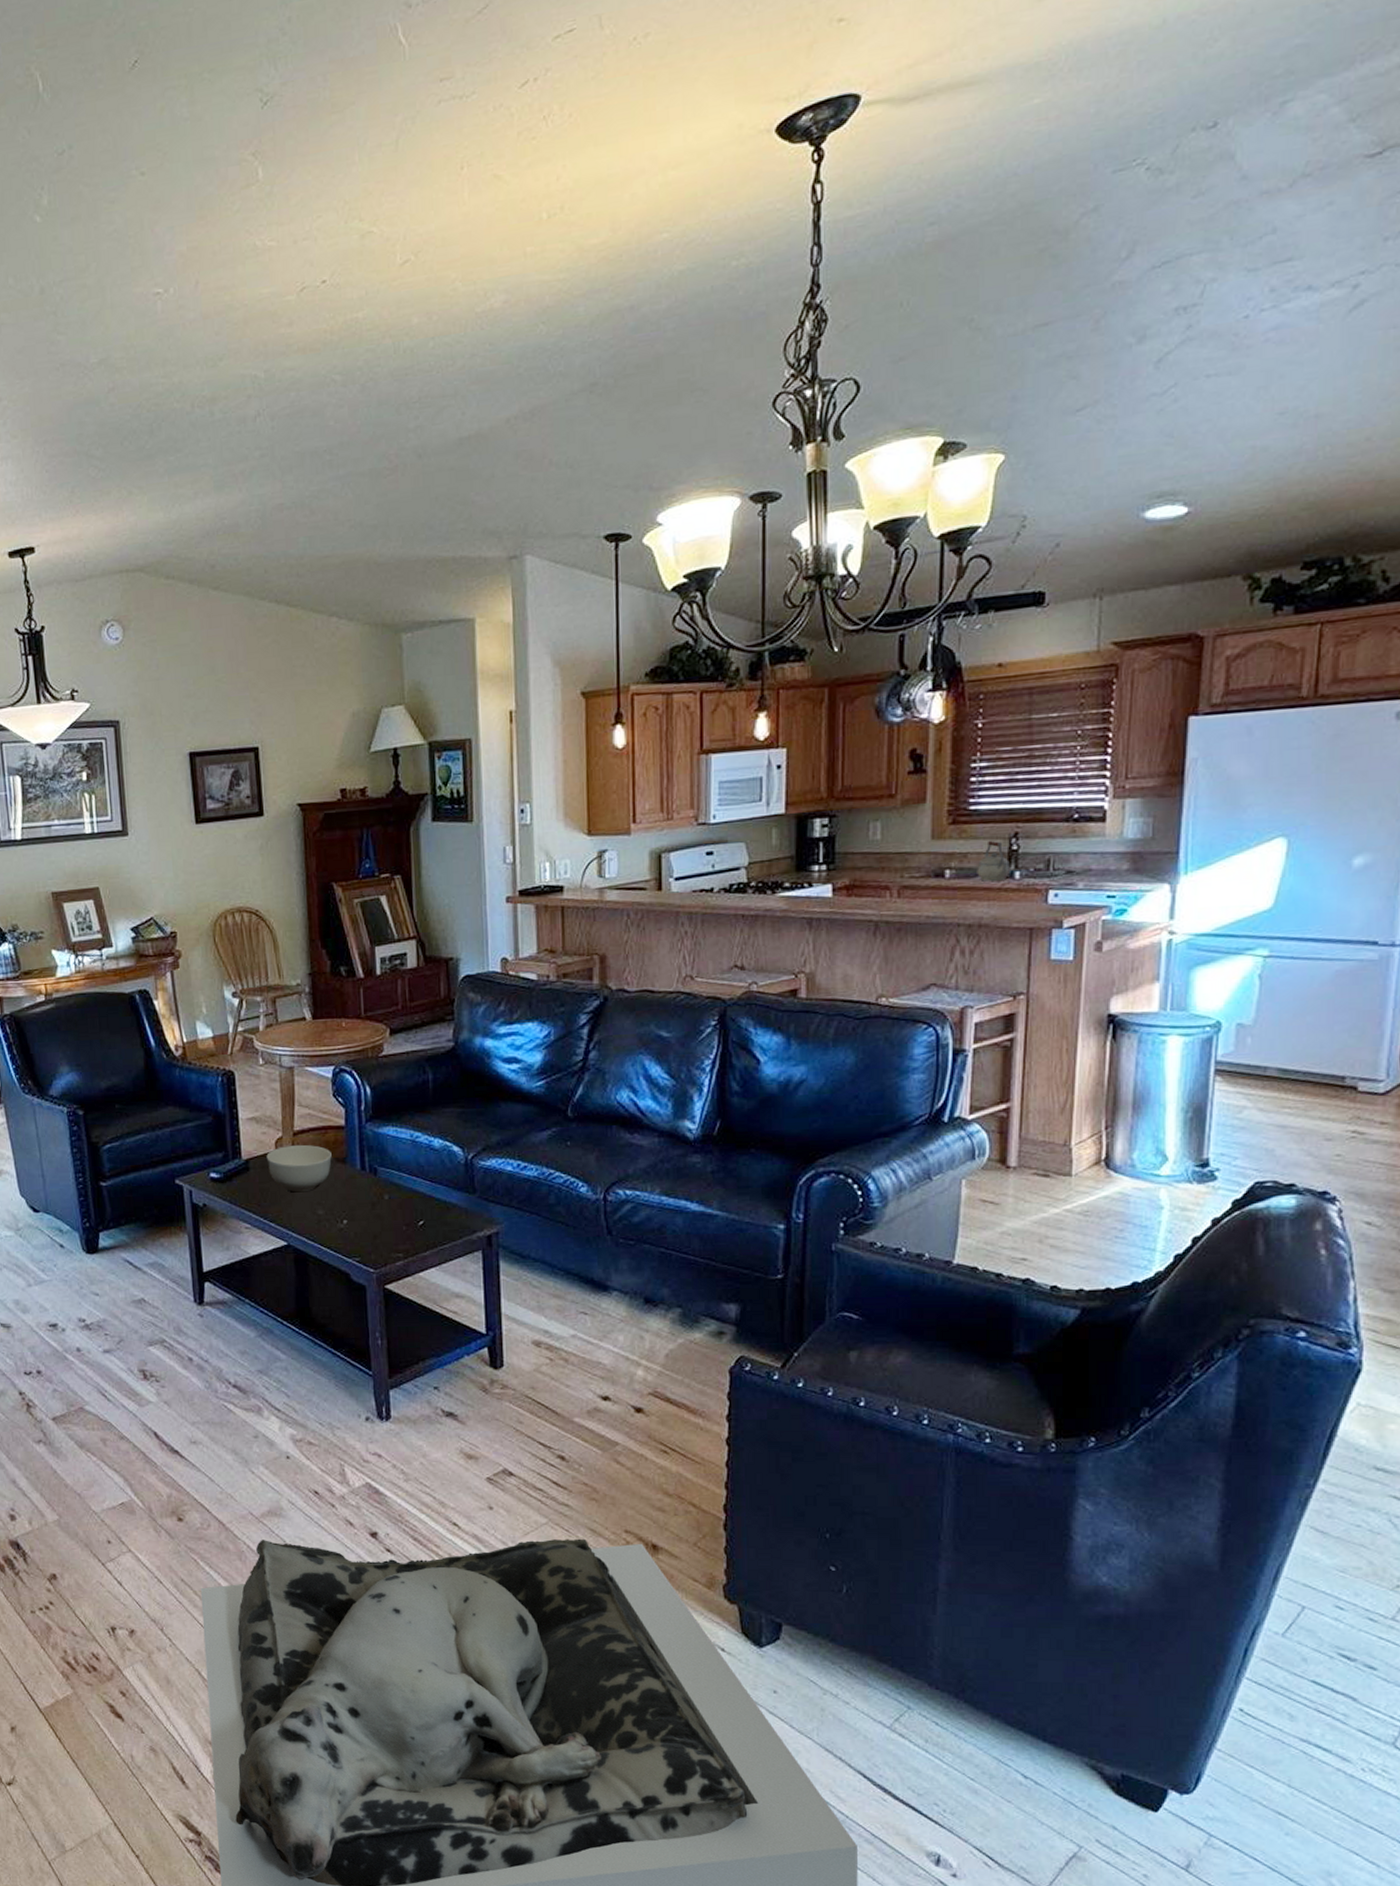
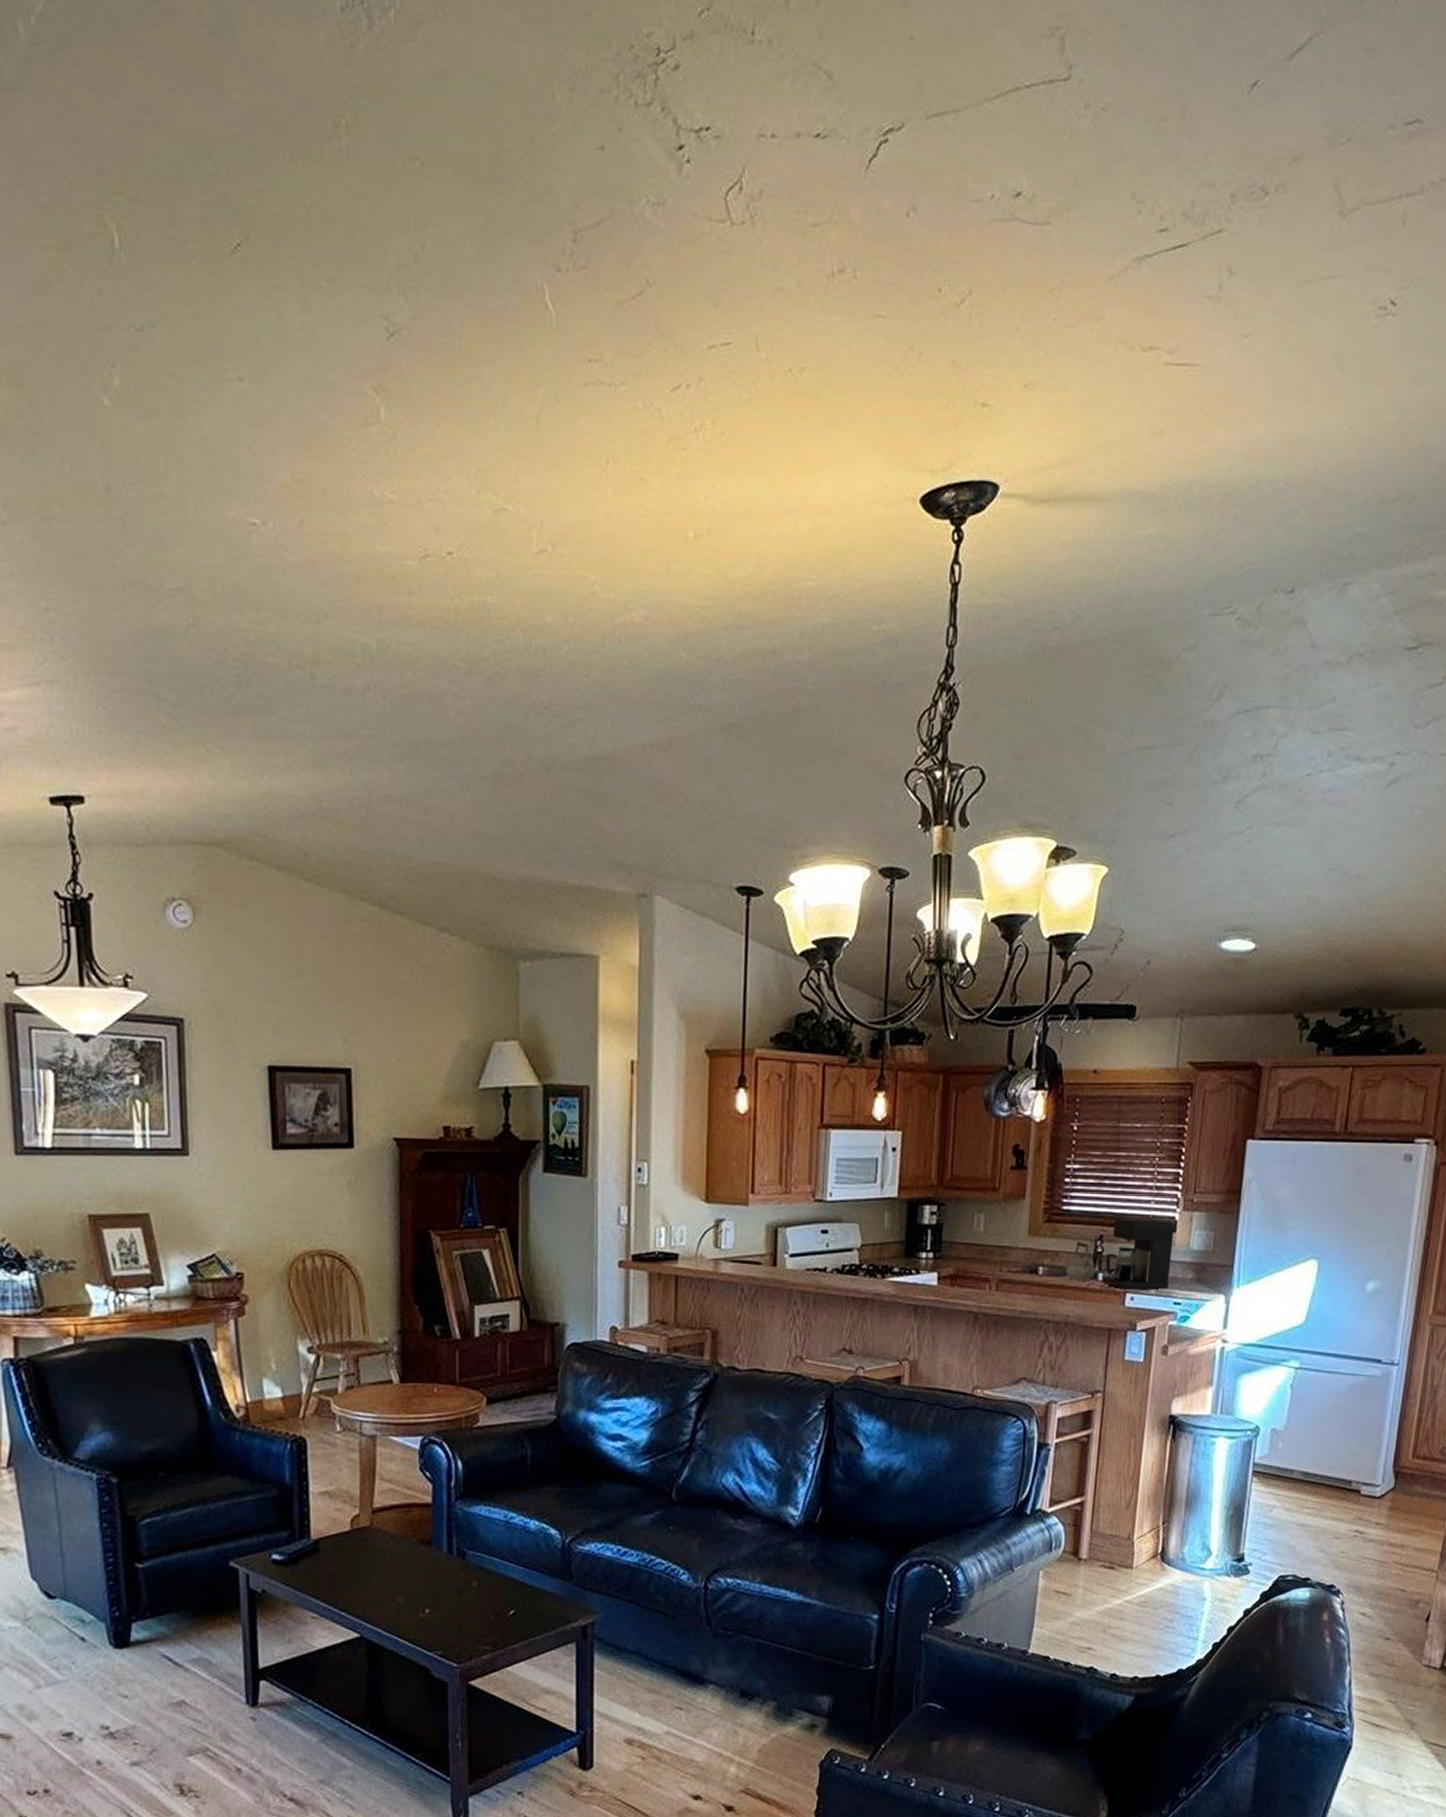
bowl: present [266,1145,332,1193] -> none [340,1524,415,1578]
coffee maker: none [1019,809,1103,887] -> present [1102,1217,1174,1290]

